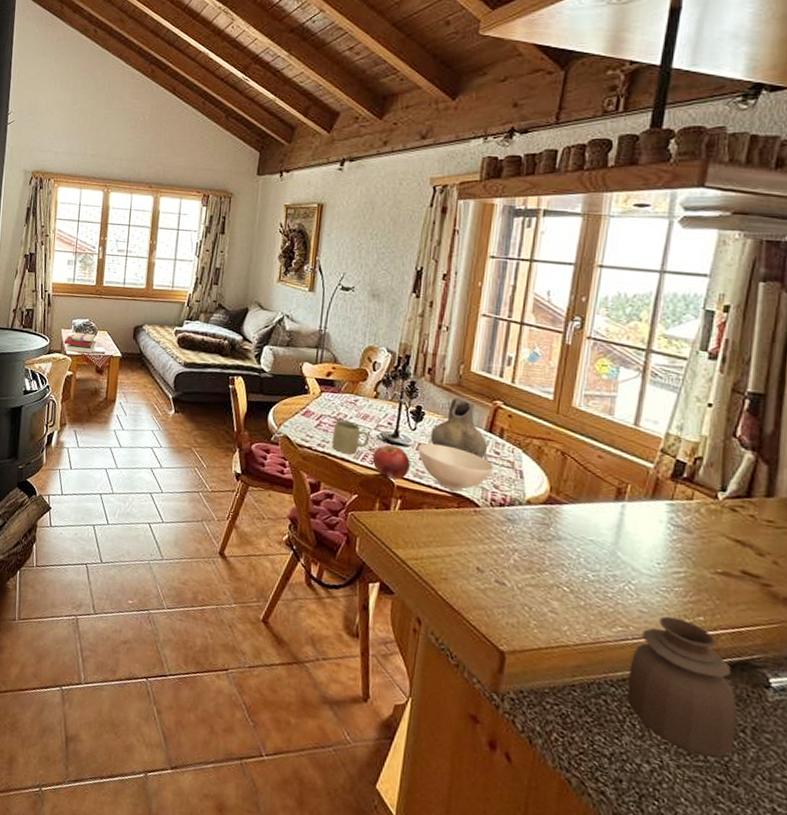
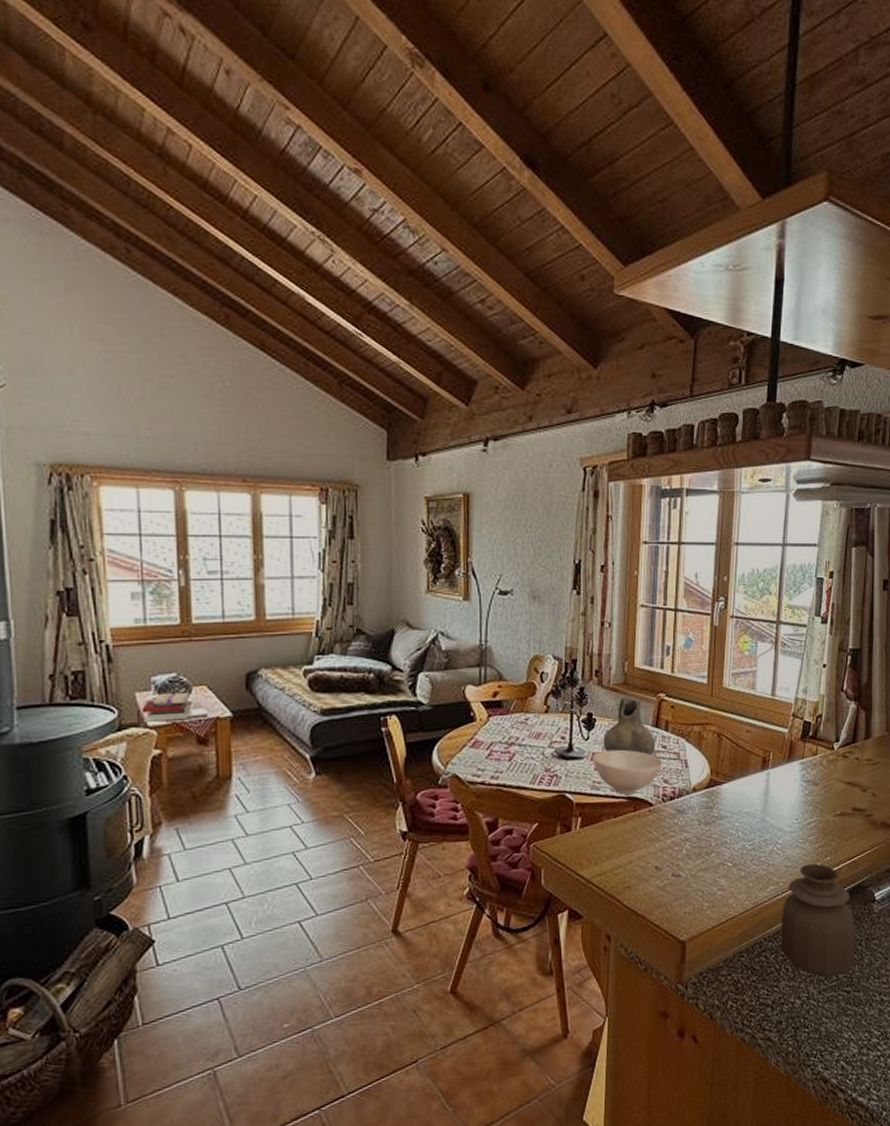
mug: present [331,420,369,455] -> none [505,744,544,781]
fruit: present [372,445,410,480] -> none [549,761,586,797]

